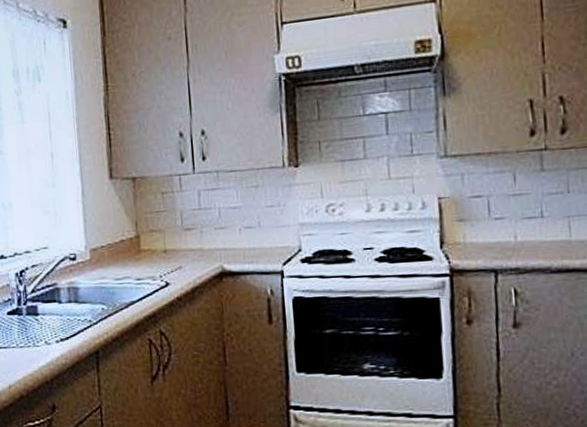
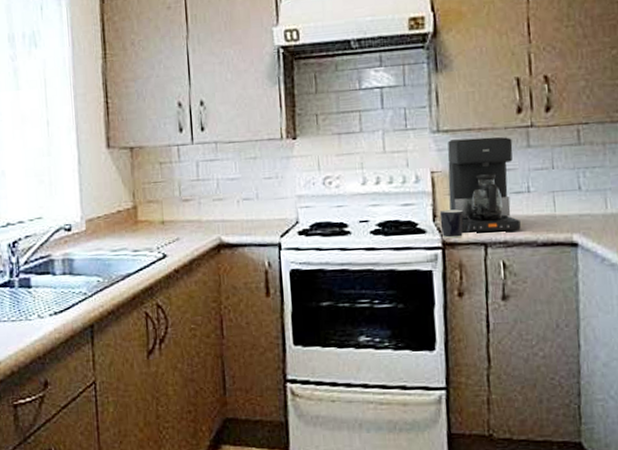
mug: none [447,235,481,266] -> present [439,209,472,239]
coffee maker: none [455,160,533,259] -> present [447,136,521,233]

